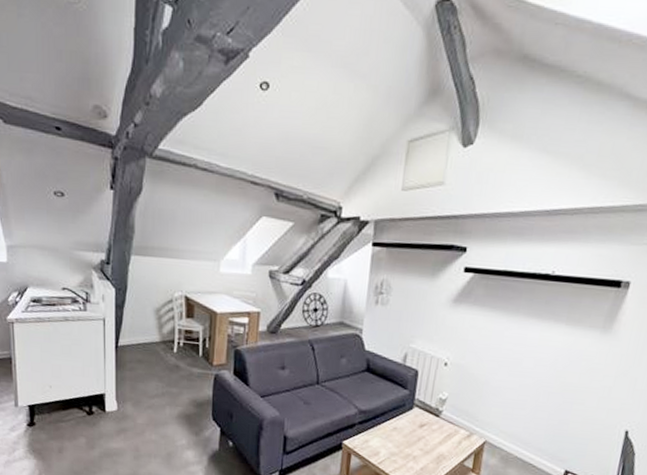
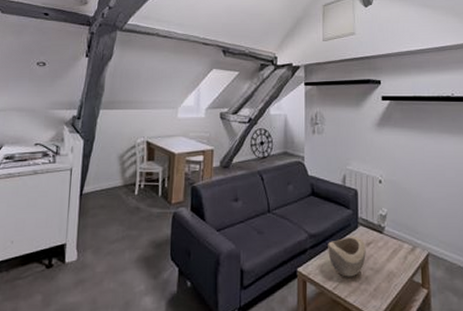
decorative bowl: none [377,415,419,455] -> present [328,236,366,277]

